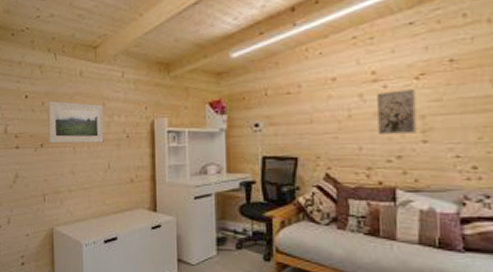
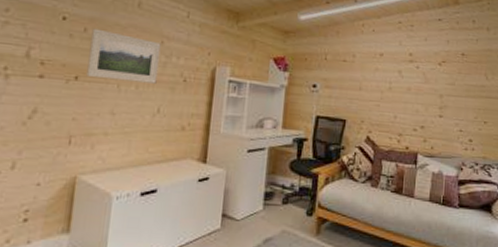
wall art: present [377,89,417,134] -> none [410,71,438,109]

